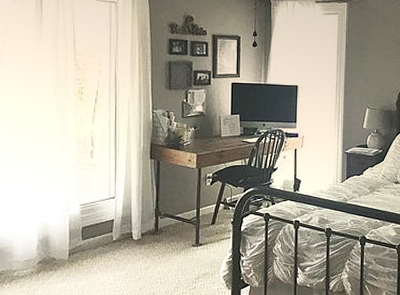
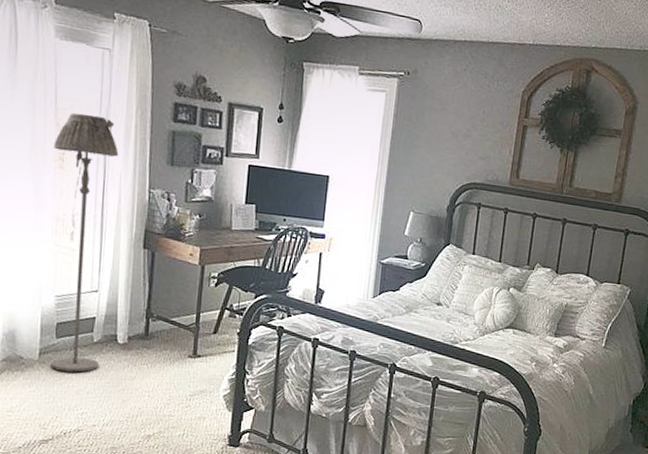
floor lamp: none [74,54,126,268] -> present [51,112,119,372]

